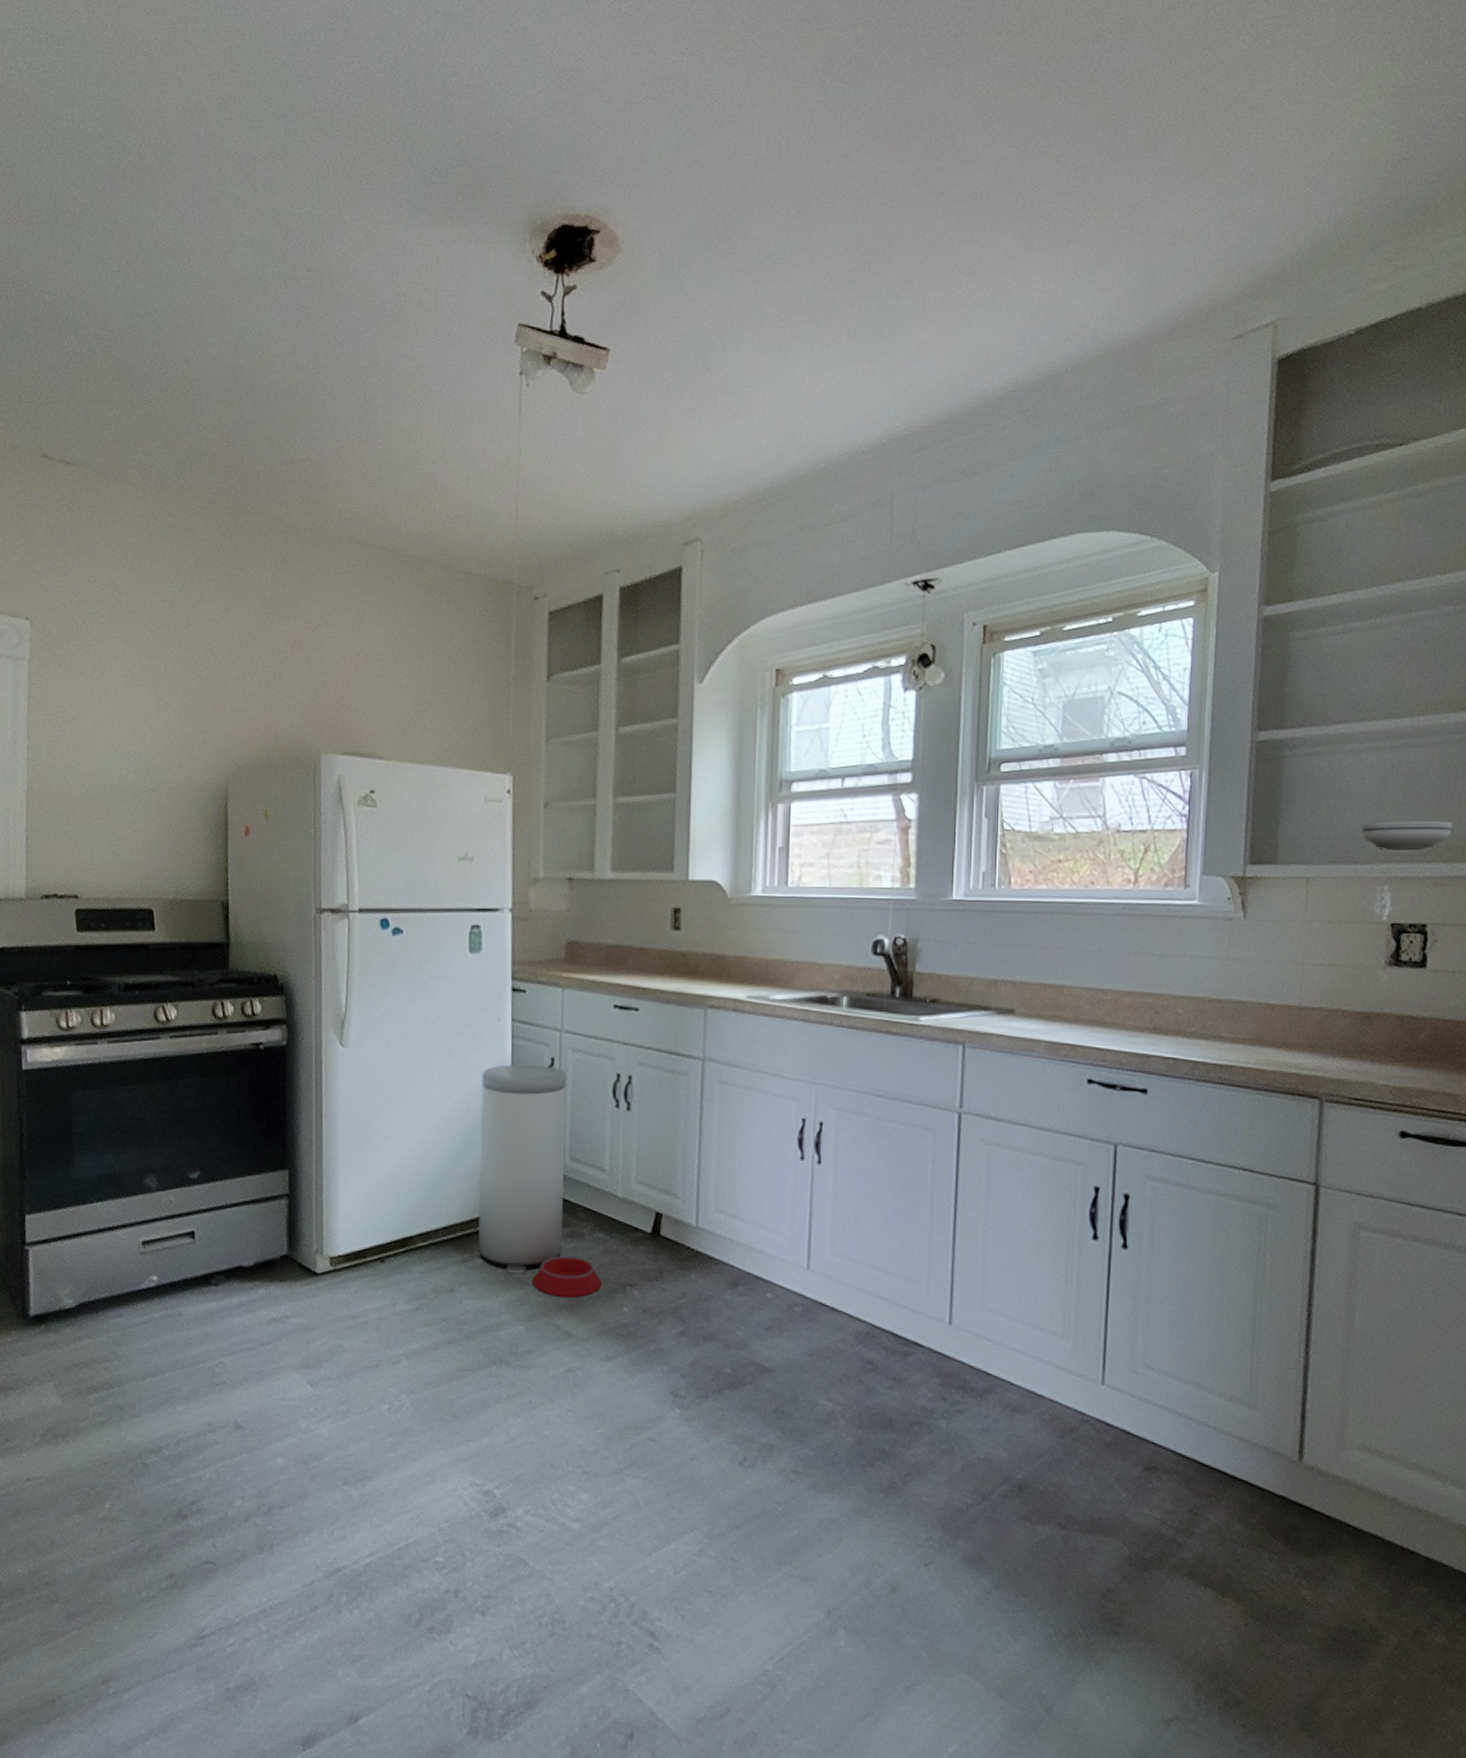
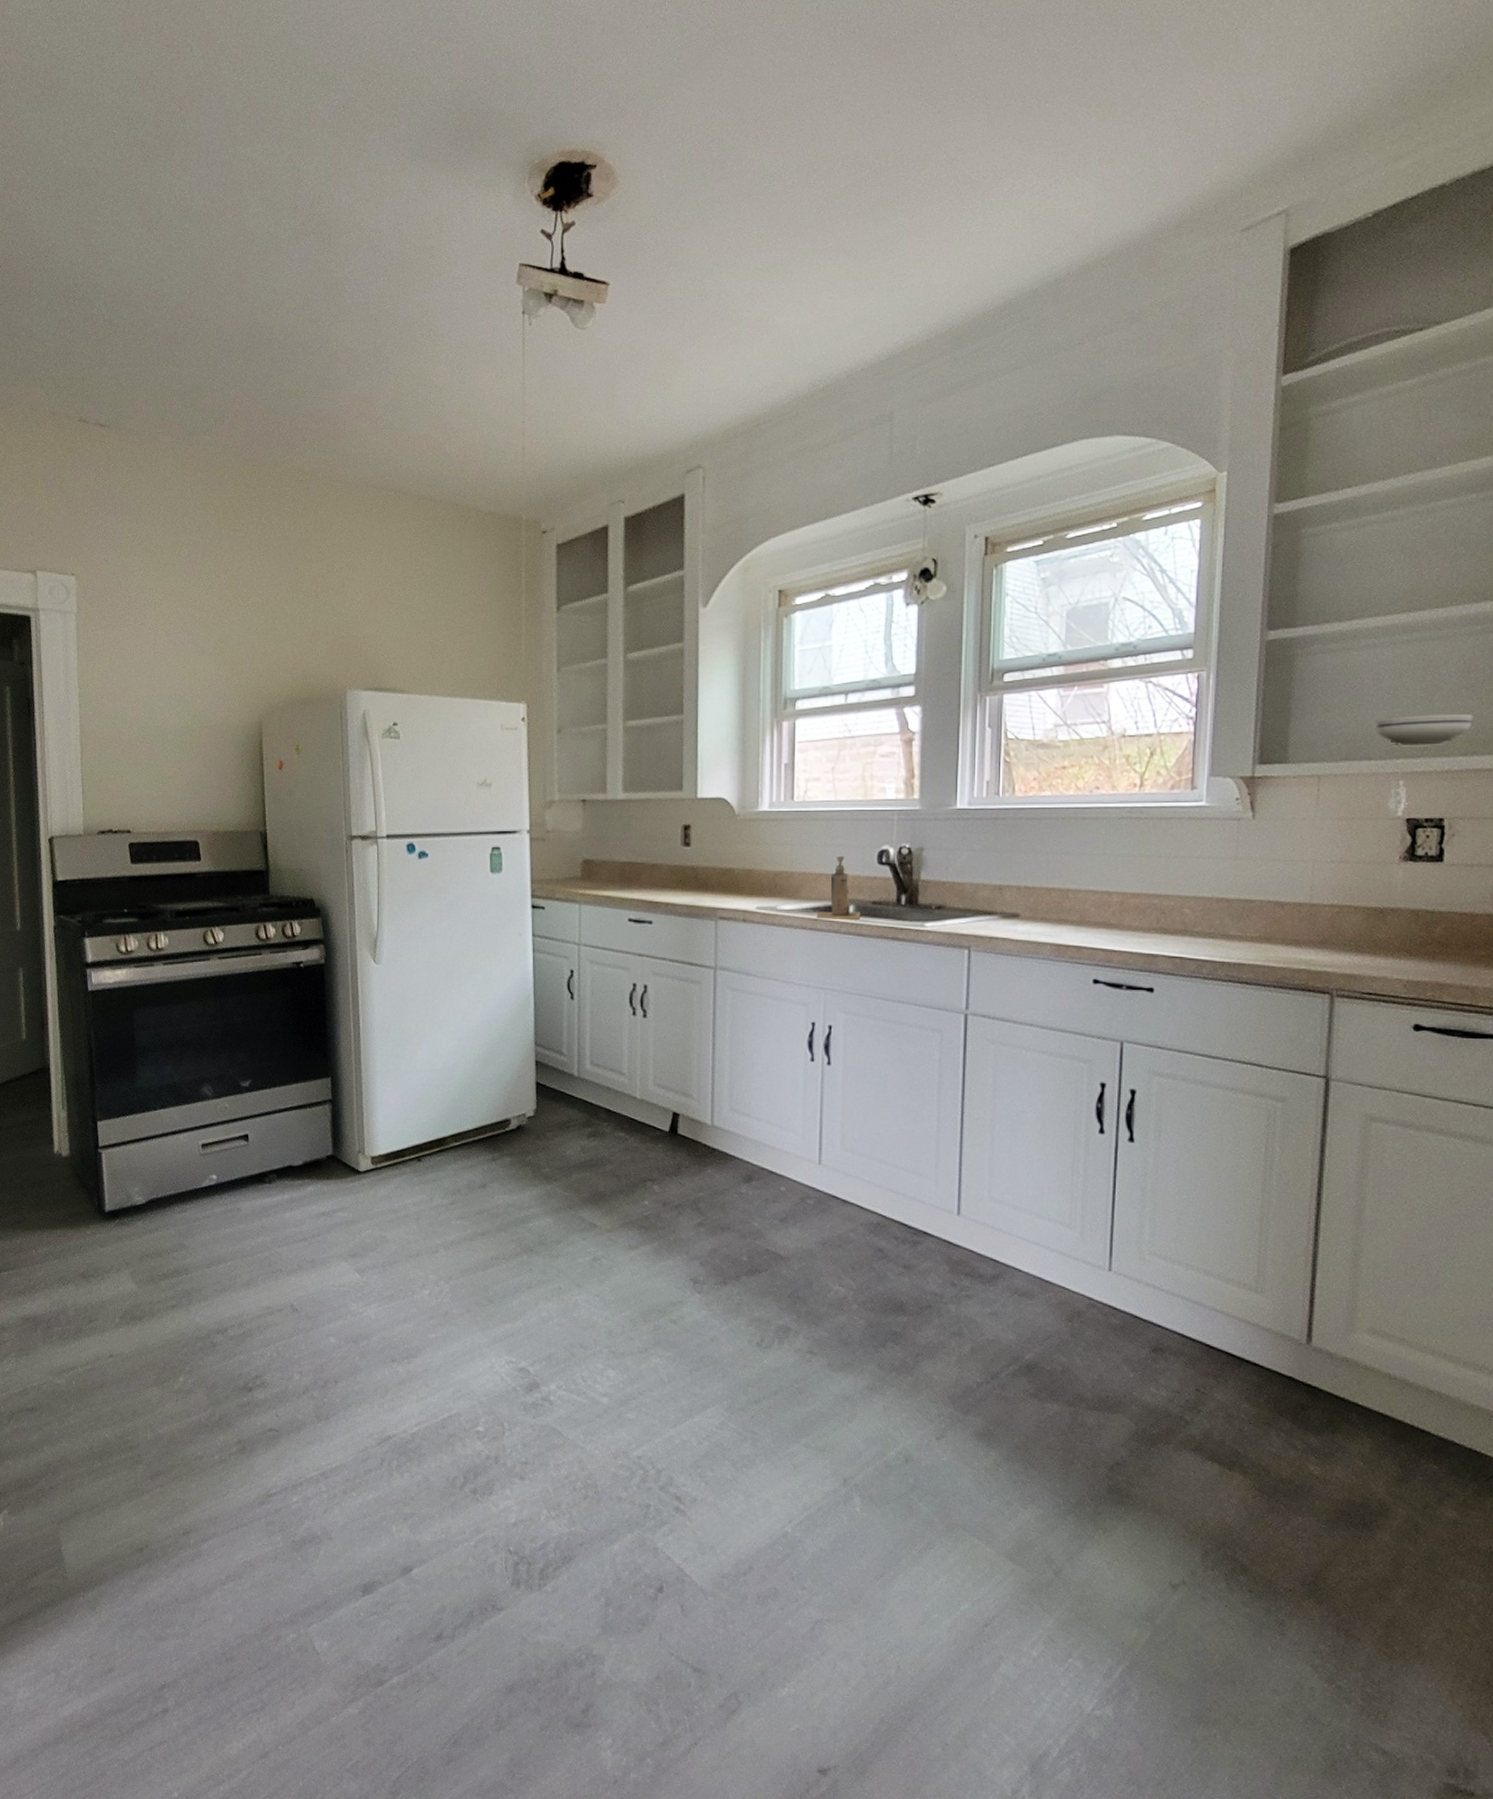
pedal bin: present [477,1064,567,1275] -> none [506,976,586,1172]
pet bowl: present [532,1256,602,1298] -> none [558,1154,624,1192]
soap dispenser: none [809,944,854,1012] -> present [816,855,861,920]

